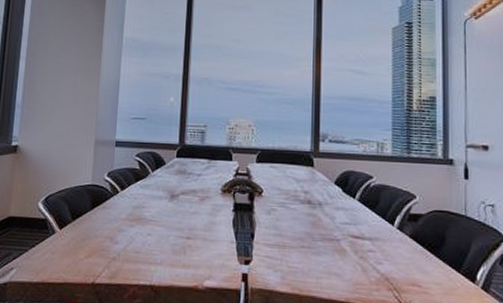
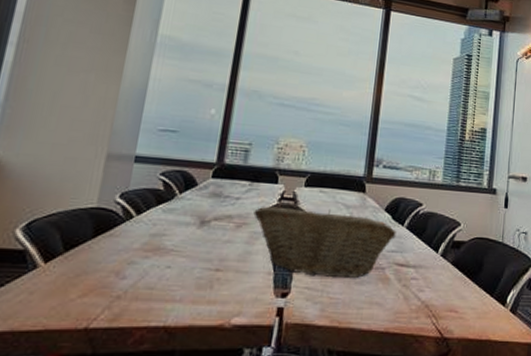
fruit basket: none [214,181,348,248] -> present [253,206,397,278]

